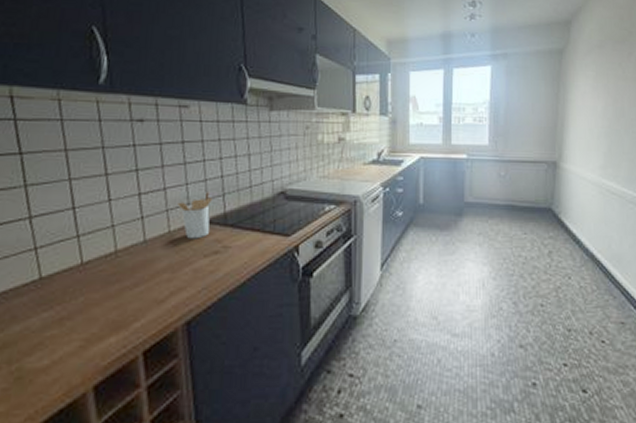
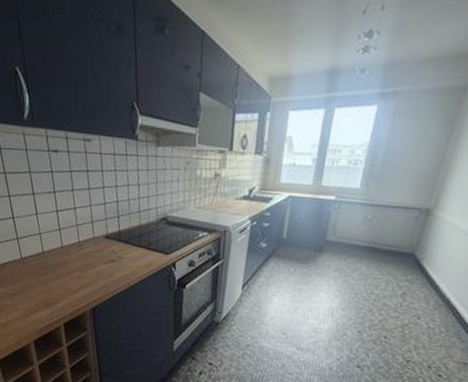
utensil holder: present [178,192,213,239] -> none [84,213,110,249]

